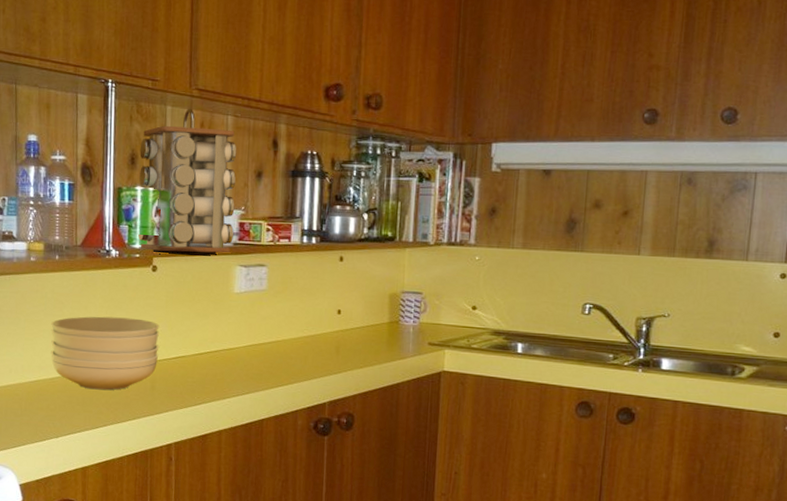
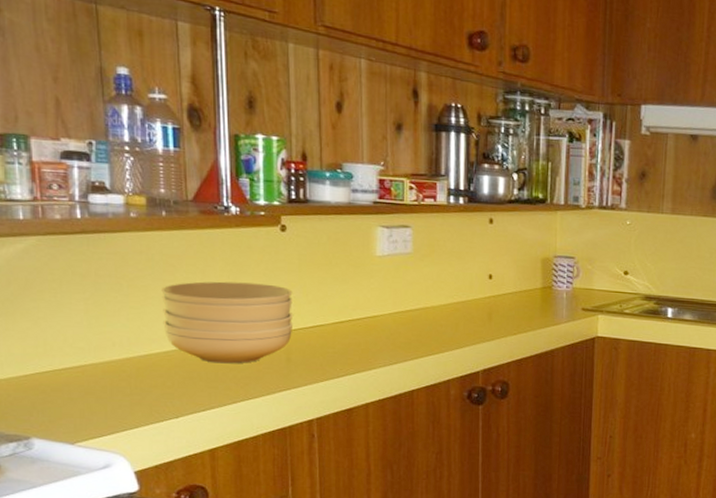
spice rack: present [137,108,237,256] -> none [259,47,373,215]

